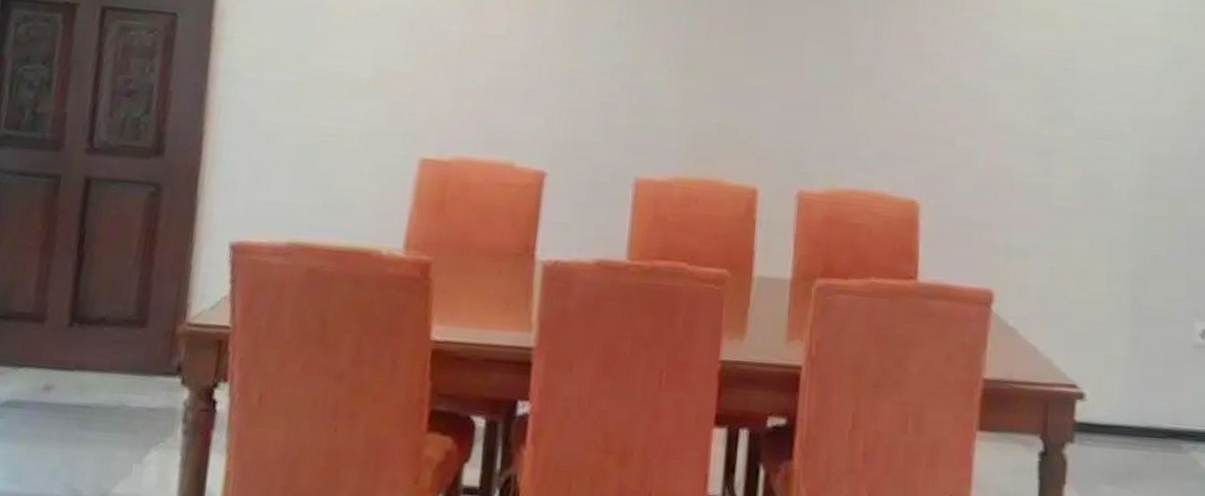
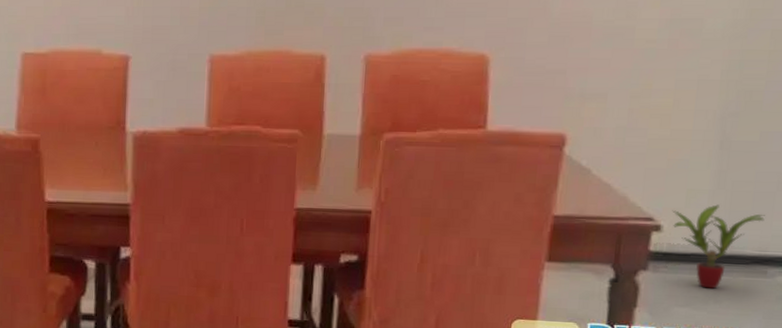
potted plant: none [1093,373,1176,464] -> present [672,204,765,289]

